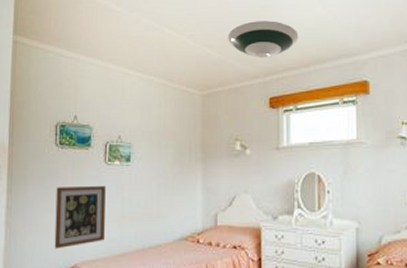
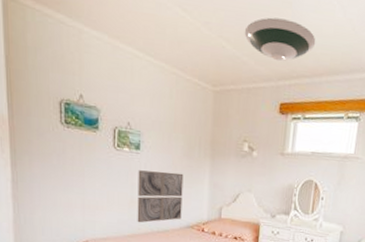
wall art: present [54,185,106,249] -> none [64,166,115,226]
wall art: none [128,181,175,240] -> present [137,170,184,223]

